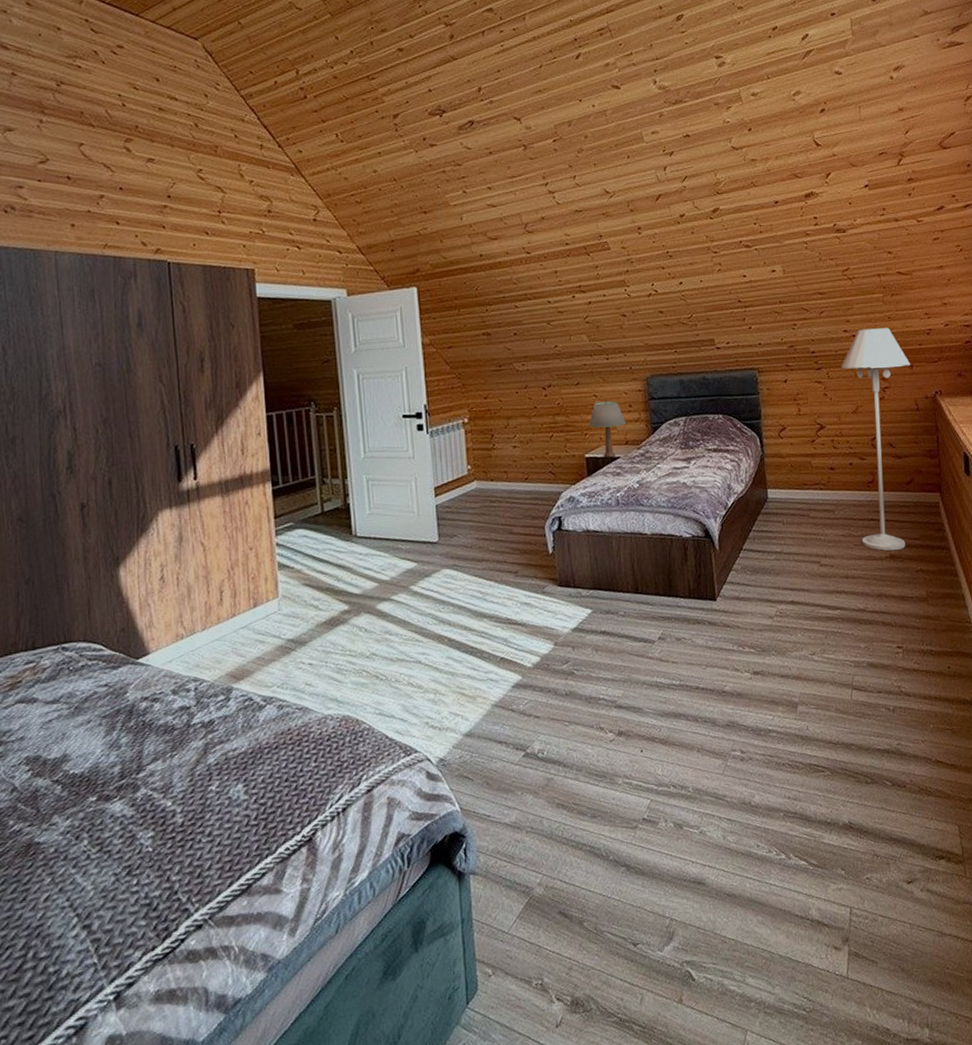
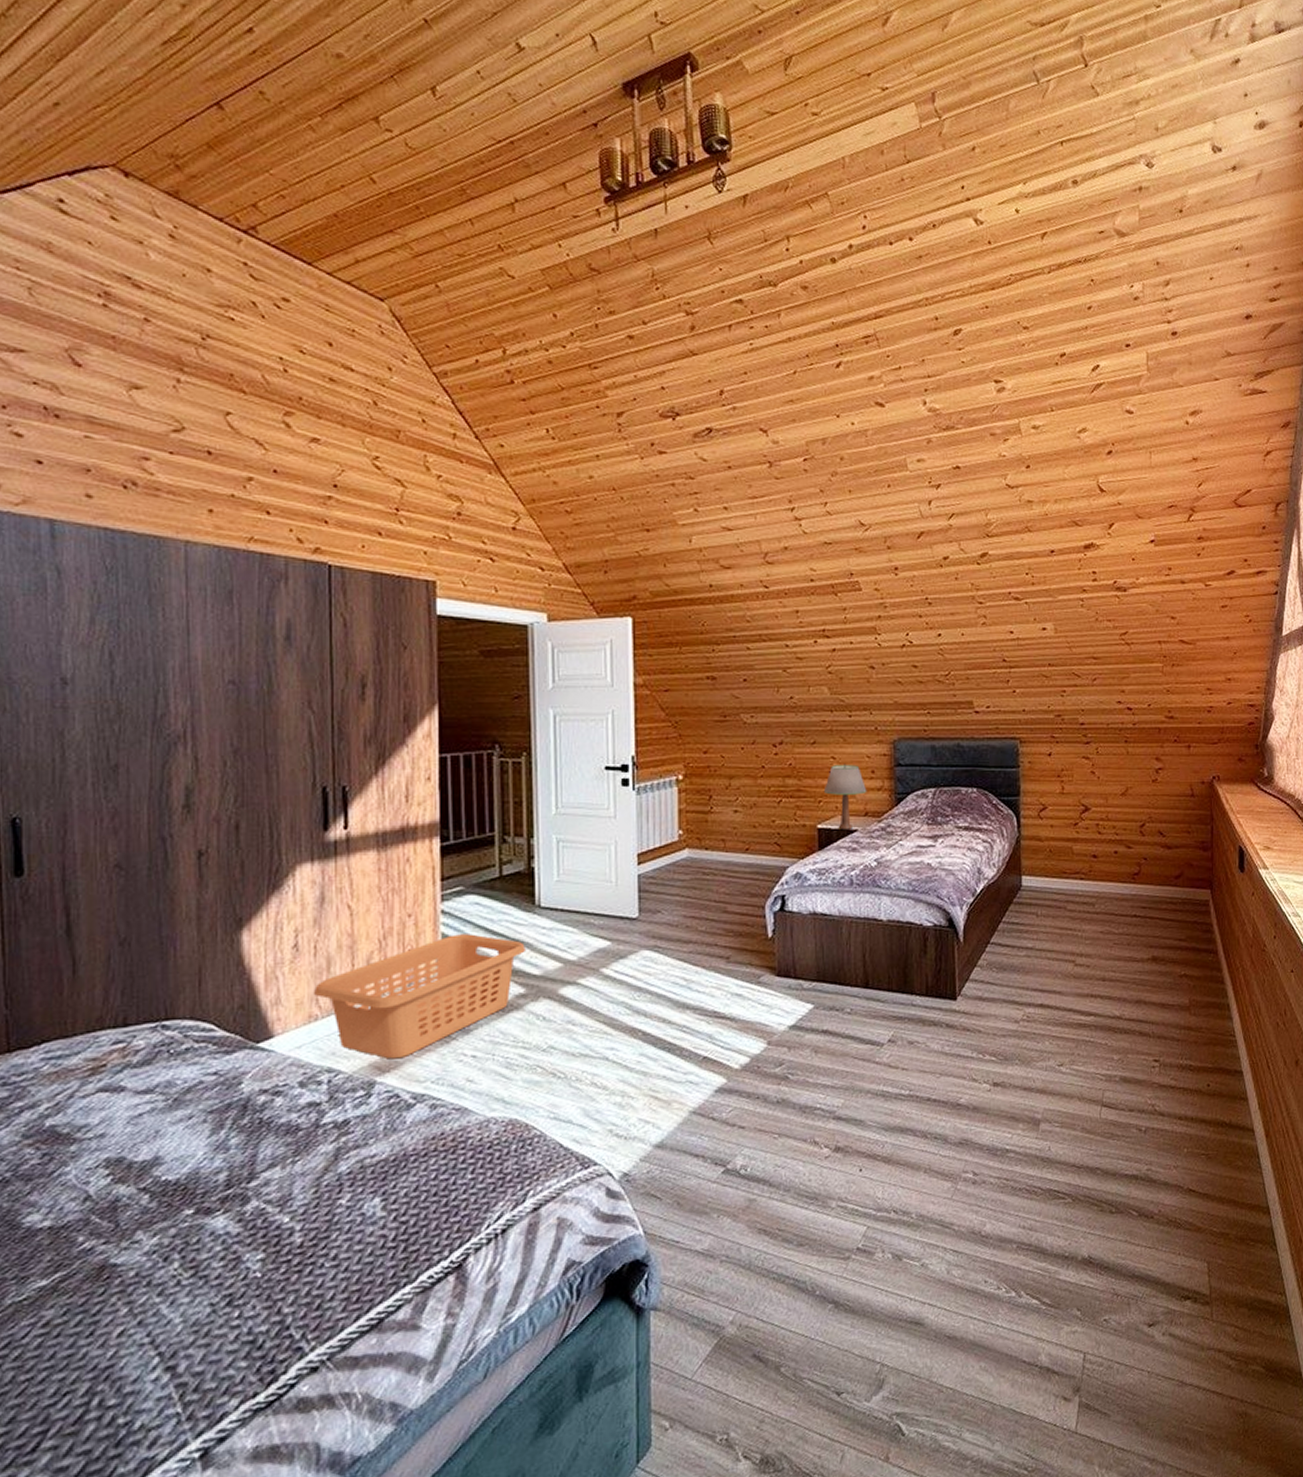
laundry basket: none [179,561,347,669] -> present [314,934,525,1059]
floor lamp: present [841,328,911,551] -> none [1112,701,1189,953]

